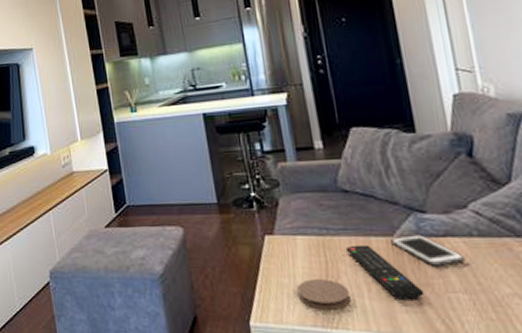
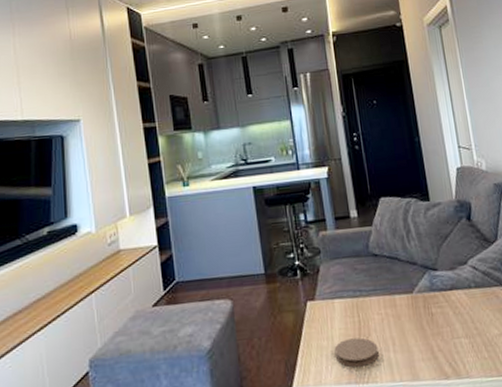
remote control: present [345,244,425,300] -> none [375,302,437,350]
cell phone: present [391,235,466,266] -> none [411,290,466,317]

